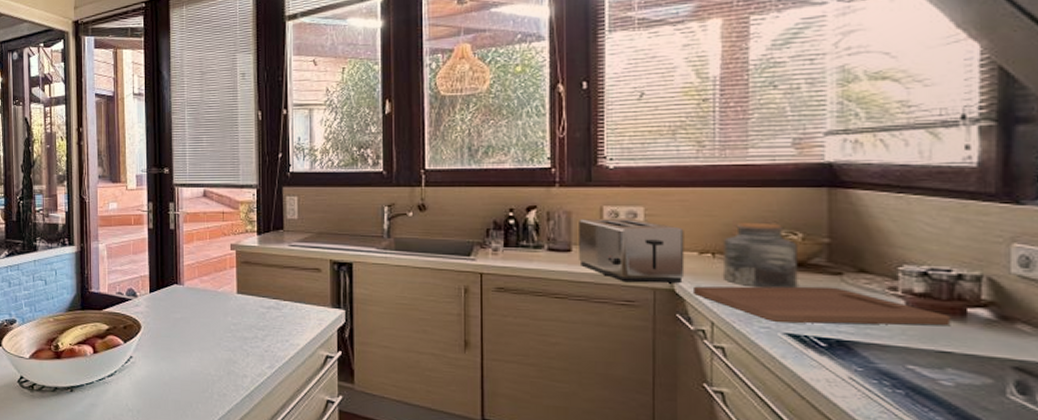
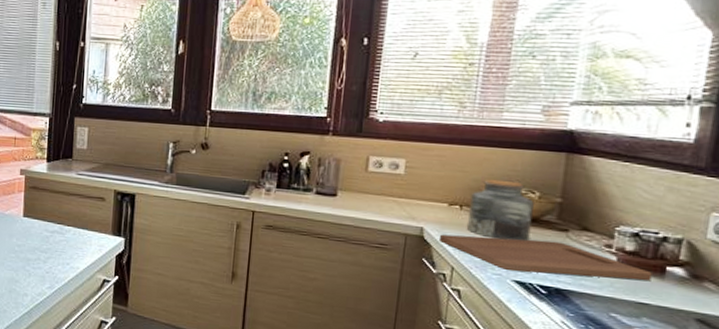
toaster: present [579,218,685,284] -> none [343,166,439,232]

